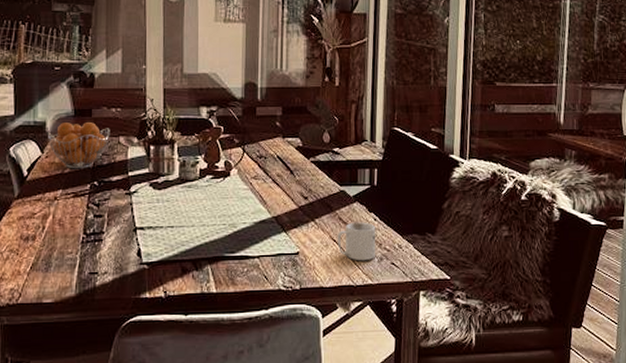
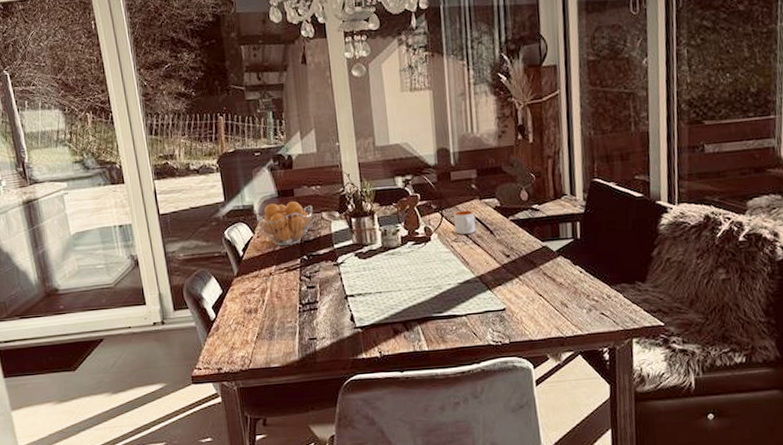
mug: none [256,147,276,172] -> present [454,210,476,235]
mug: present [337,222,376,261] -> none [542,275,584,314]

